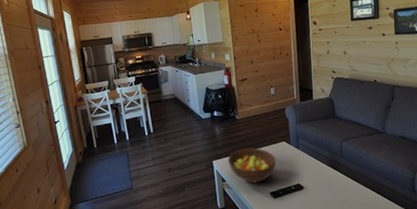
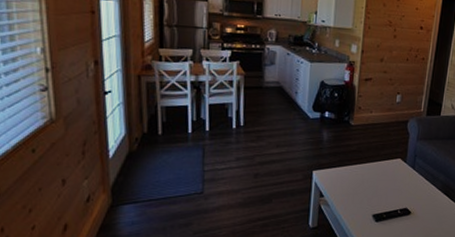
fruit bowl: present [228,148,276,184] -> none [331,160,387,202]

